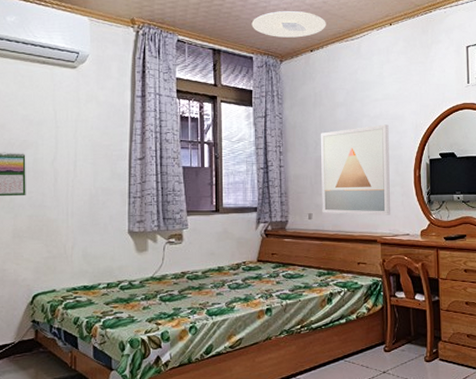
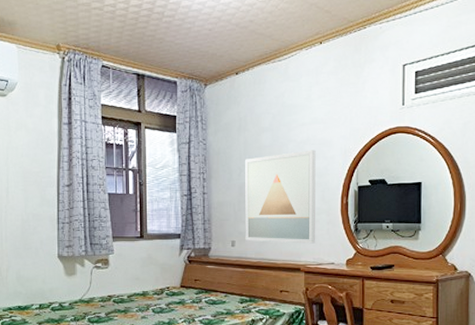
ceiling light: present [251,11,326,38] -> none [176,32,253,60]

